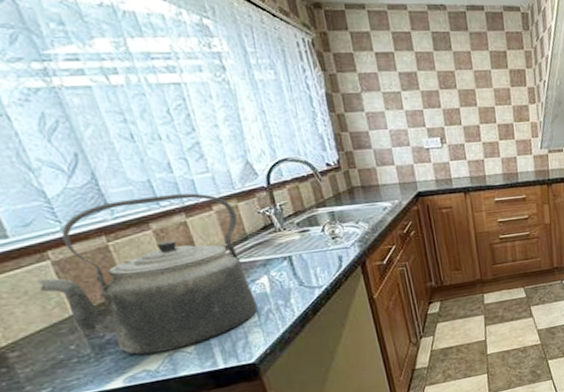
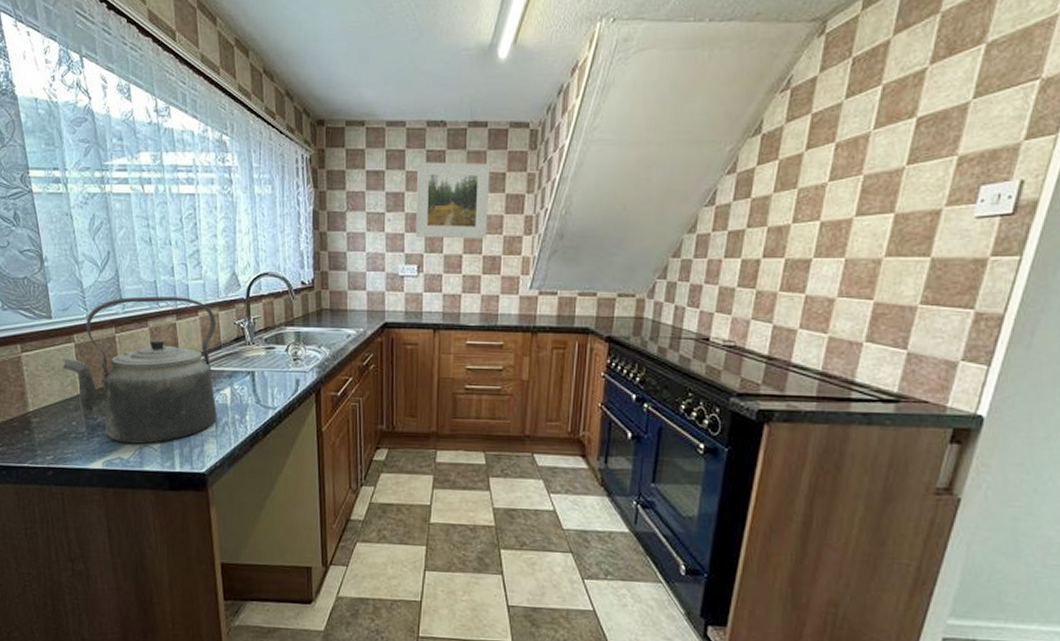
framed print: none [424,42,499,113] -> present [416,162,491,239]

